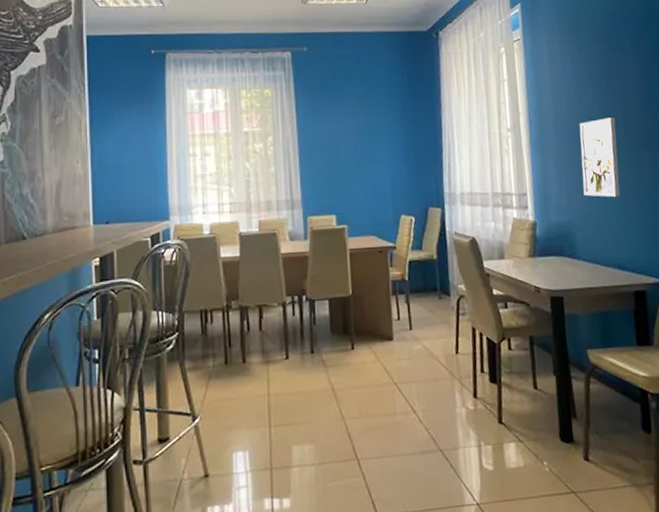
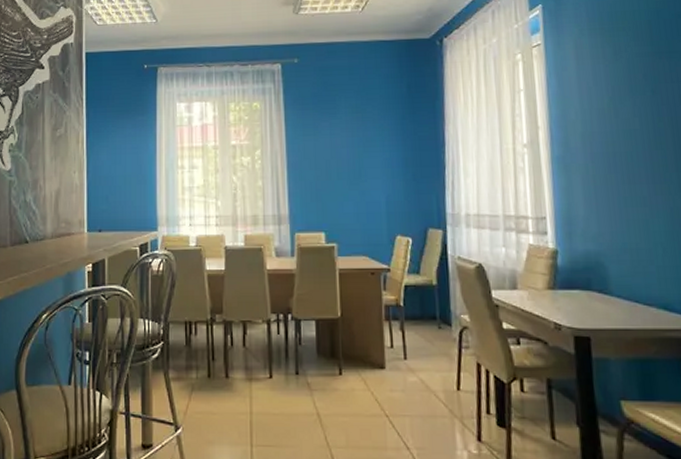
wall art: present [579,117,620,198] -> none [614,132,667,226]

